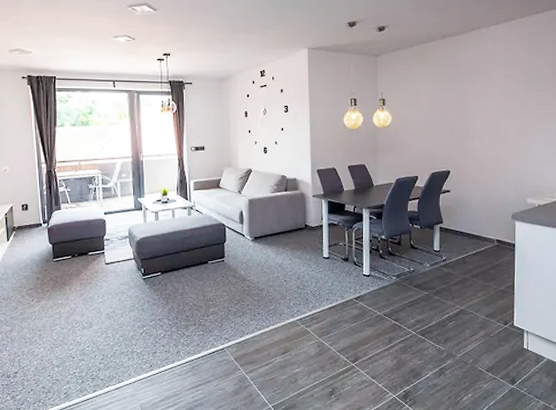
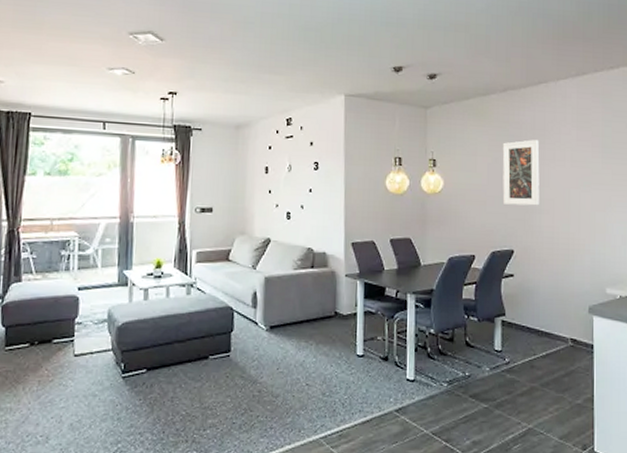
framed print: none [441,79,473,134] -> present [502,140,540,206]

